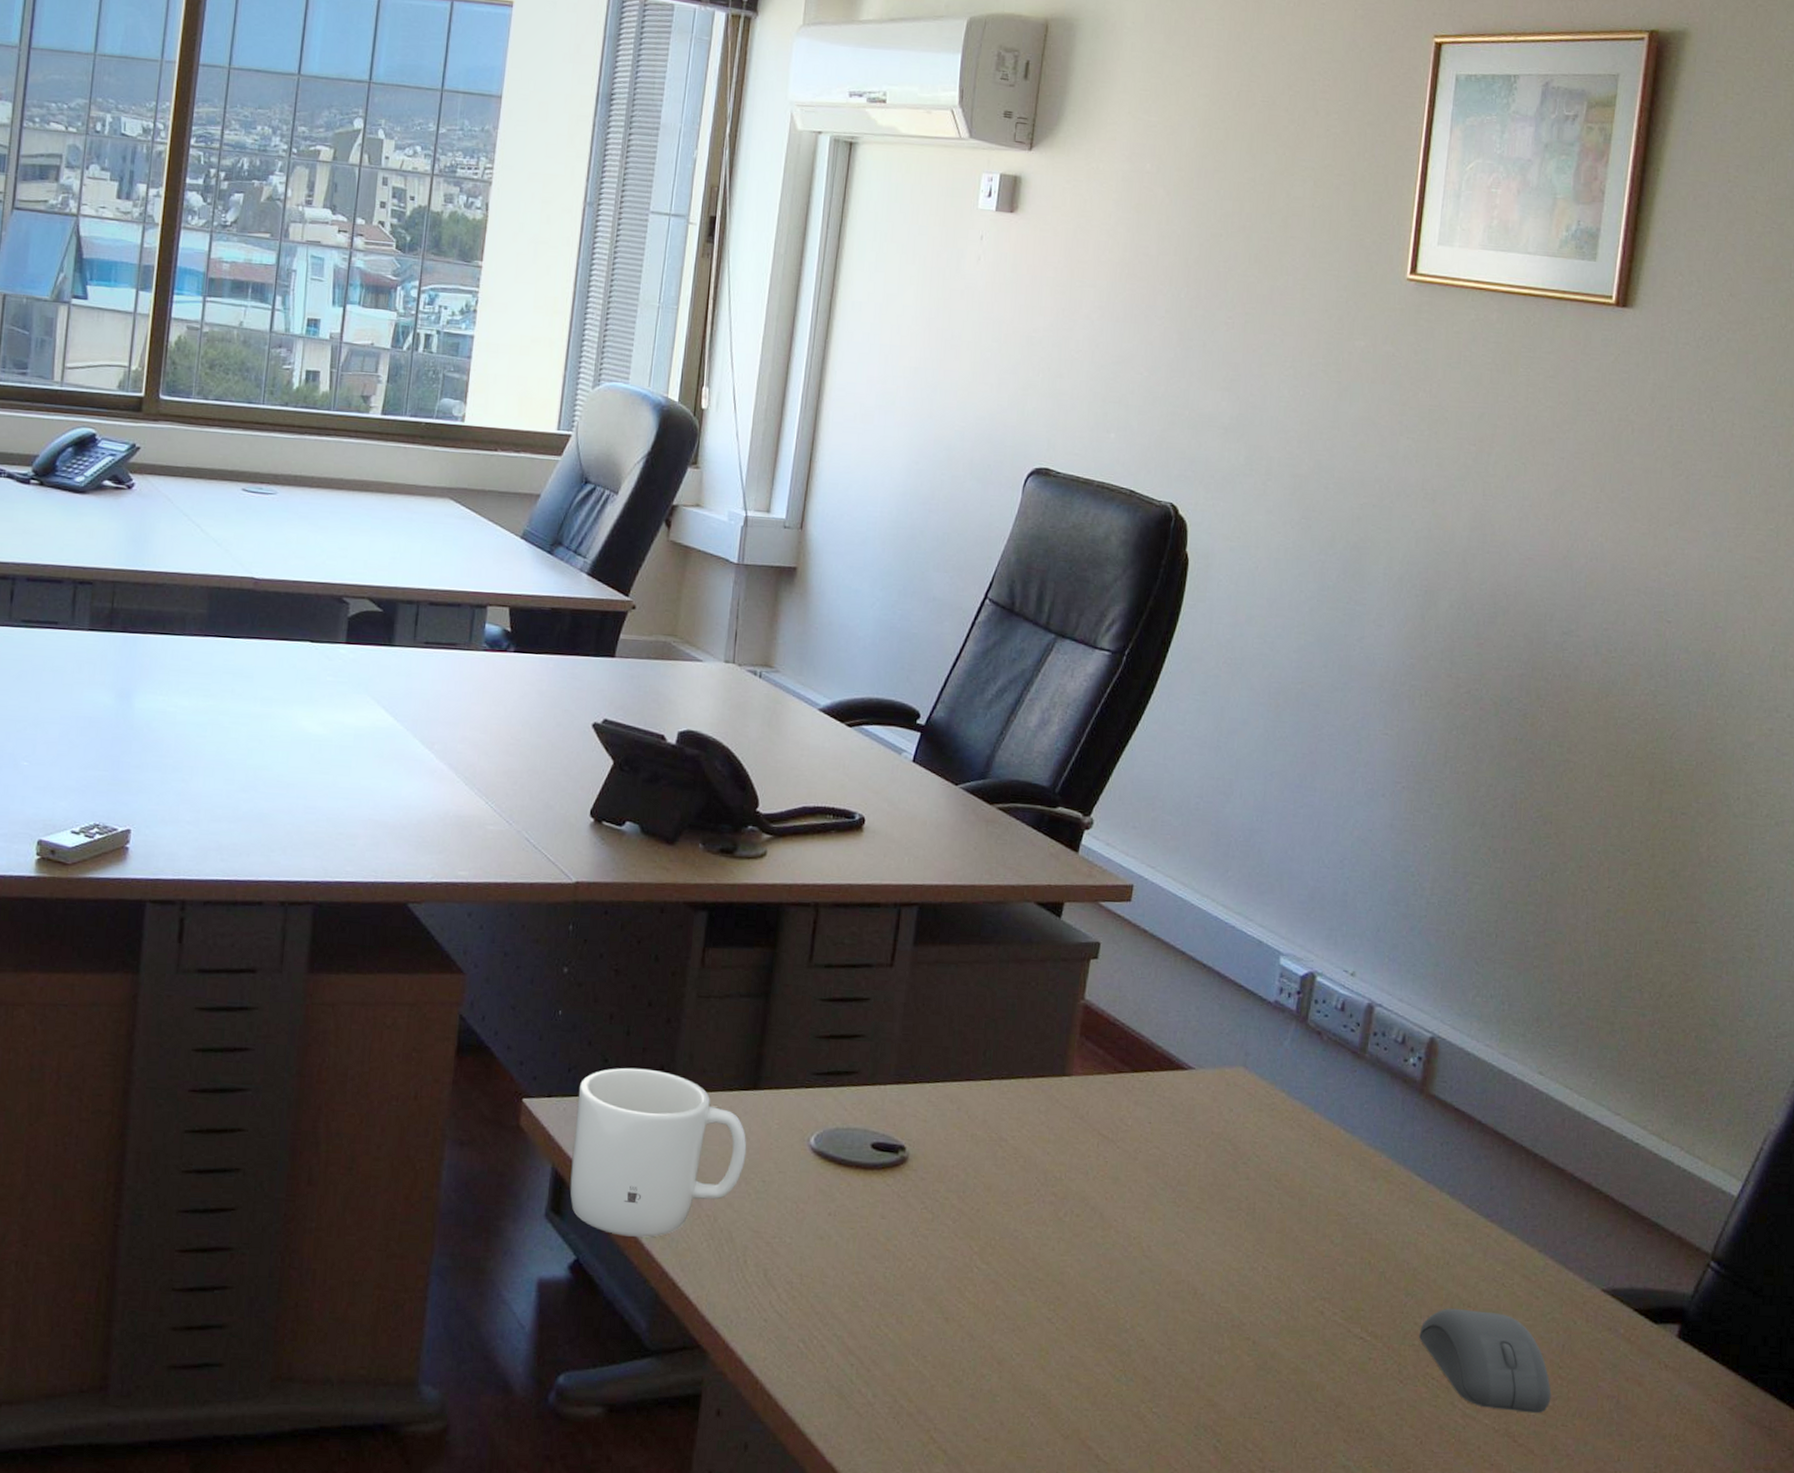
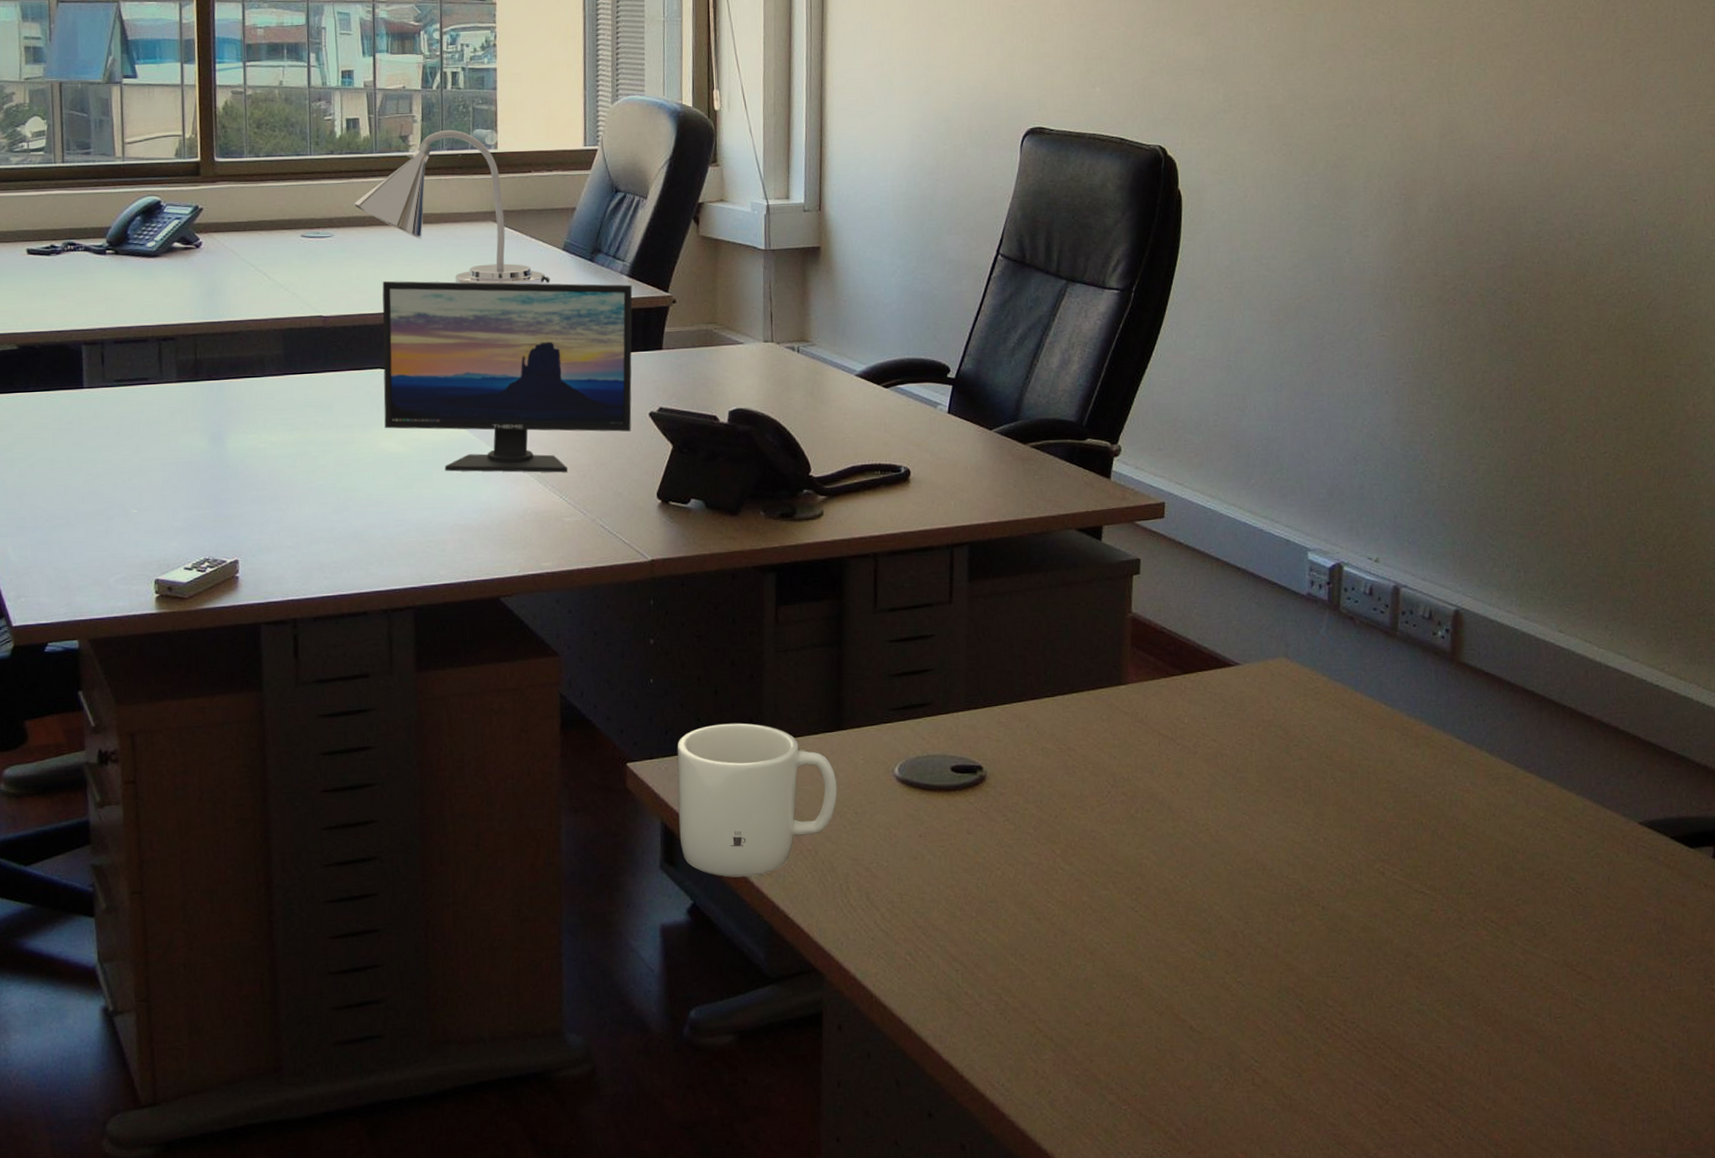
table lamp: none [301,395,504,572] -> present [352,130,550,285]
computer monitor: none [306,548,591,777] -> present [382,280,633,473]
computer mouse: present [1419,1308,1552,1414] -> none [1475,855,1603,943]

